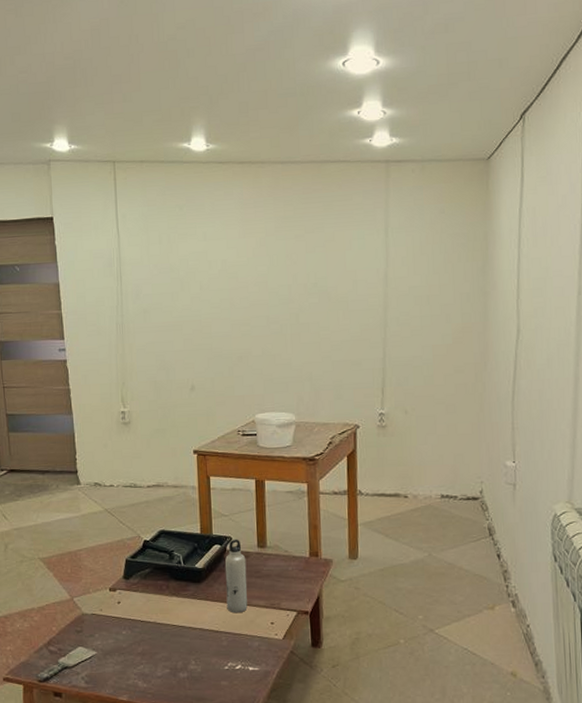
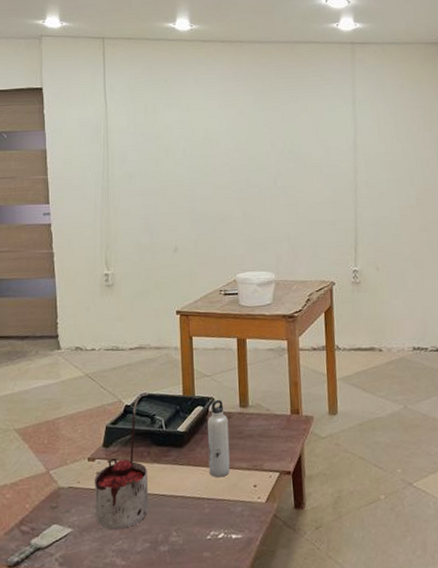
paint can: none [116,529,168,655] -> present [95,392,149,530]

